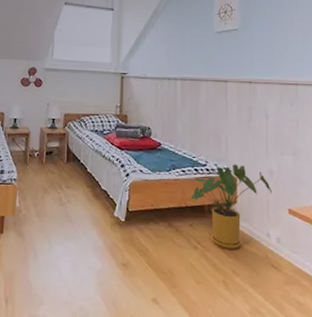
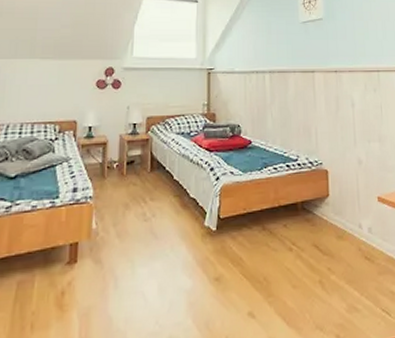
house plant: present [191,164,273,249] -> none [283,156,362,246]

